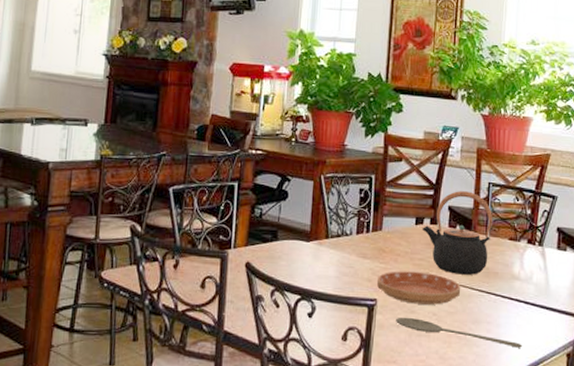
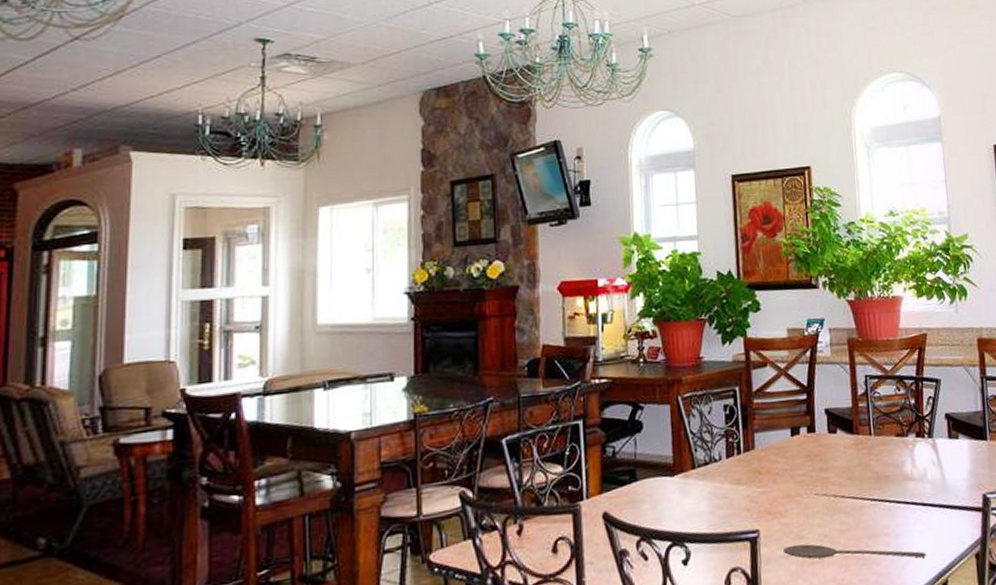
saucer: present [376,271,461,305] -> none [756,489,851,528]
teapot: present [421,191,492,275] -> none [798,389,876,486]

